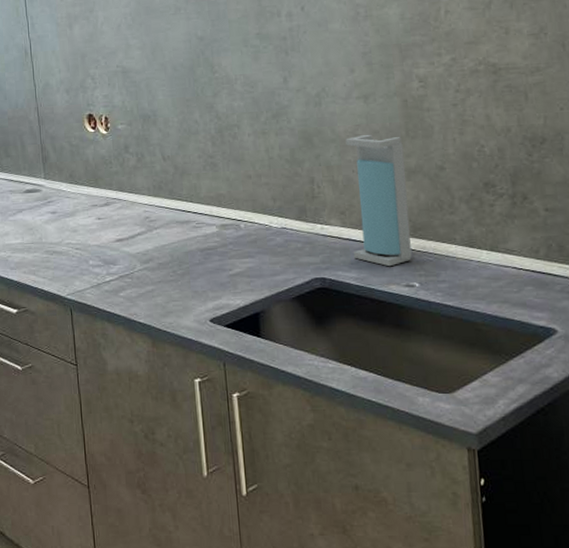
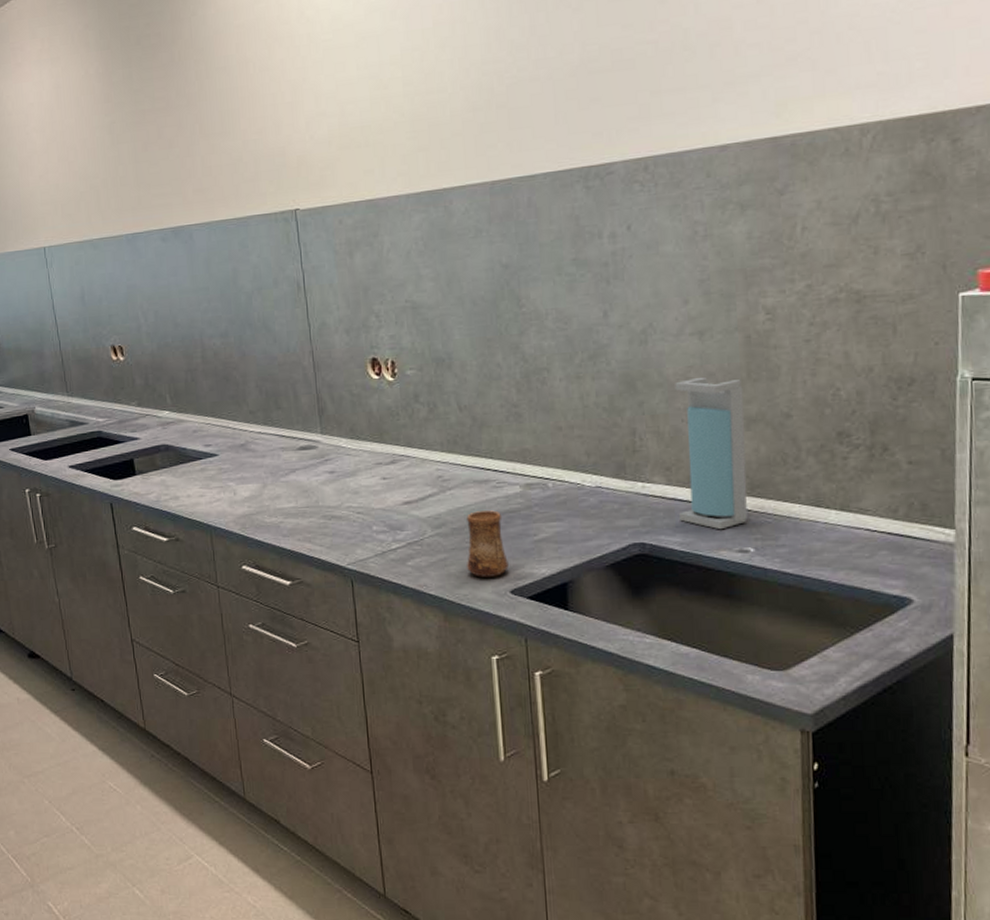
cup: none [171,248,208,308] -> present [467,510,509,578]

